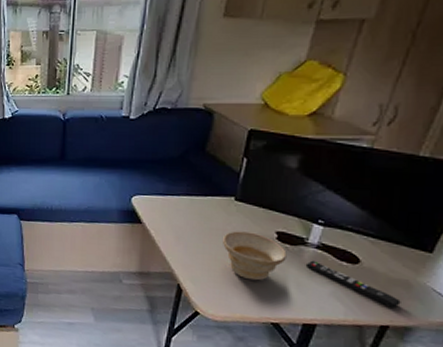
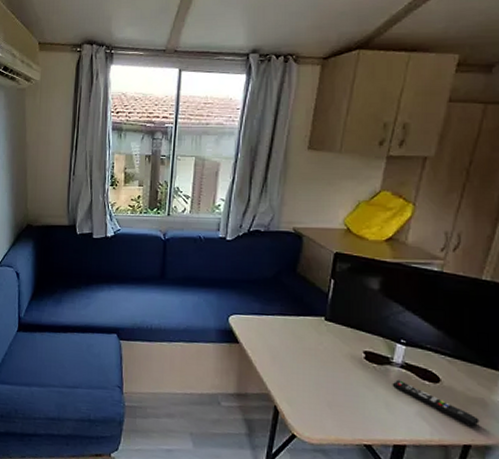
bowl: present [222,231,287,281] -> none [314,350,375,401]

